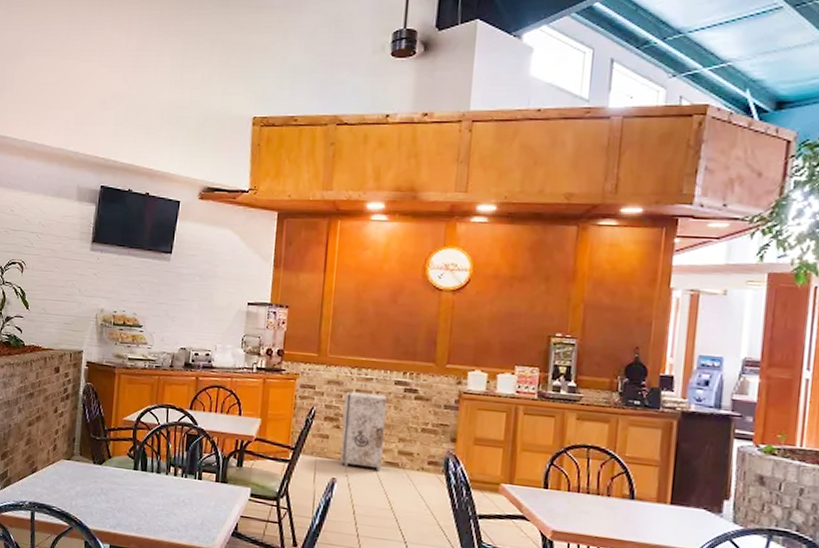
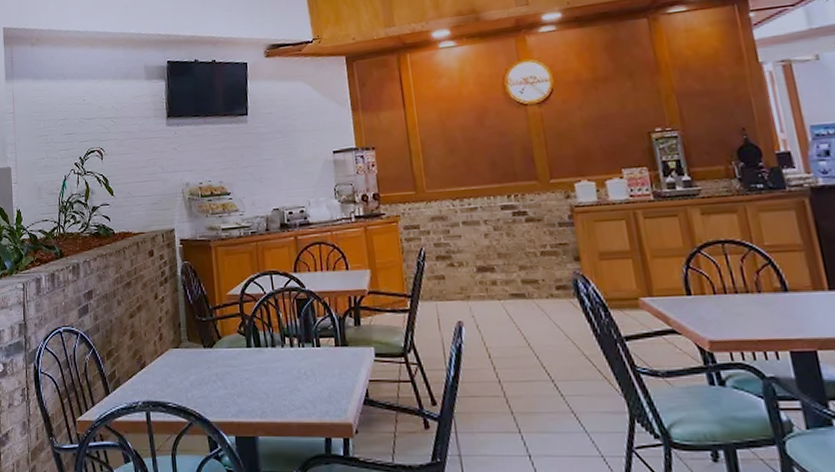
trash can: present [340,391,387,471] -> none [452,222,508,307]

